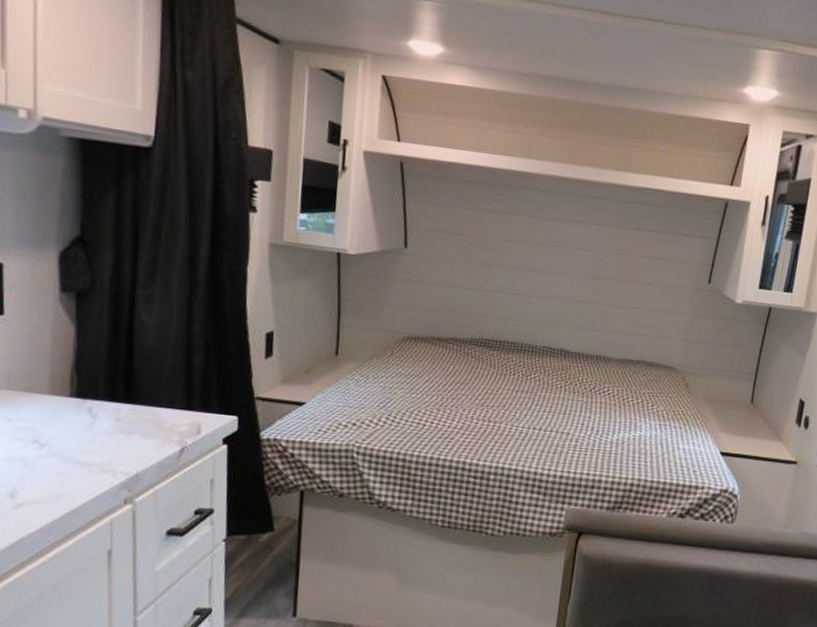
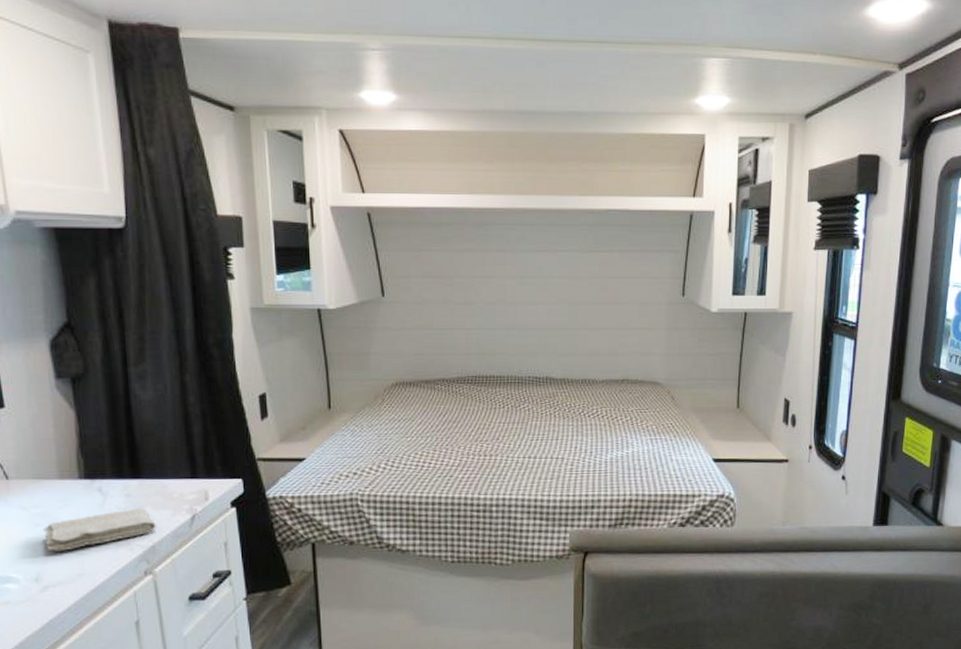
washcloth: none [26,433,143,469] -> present [43,508,156,551]

